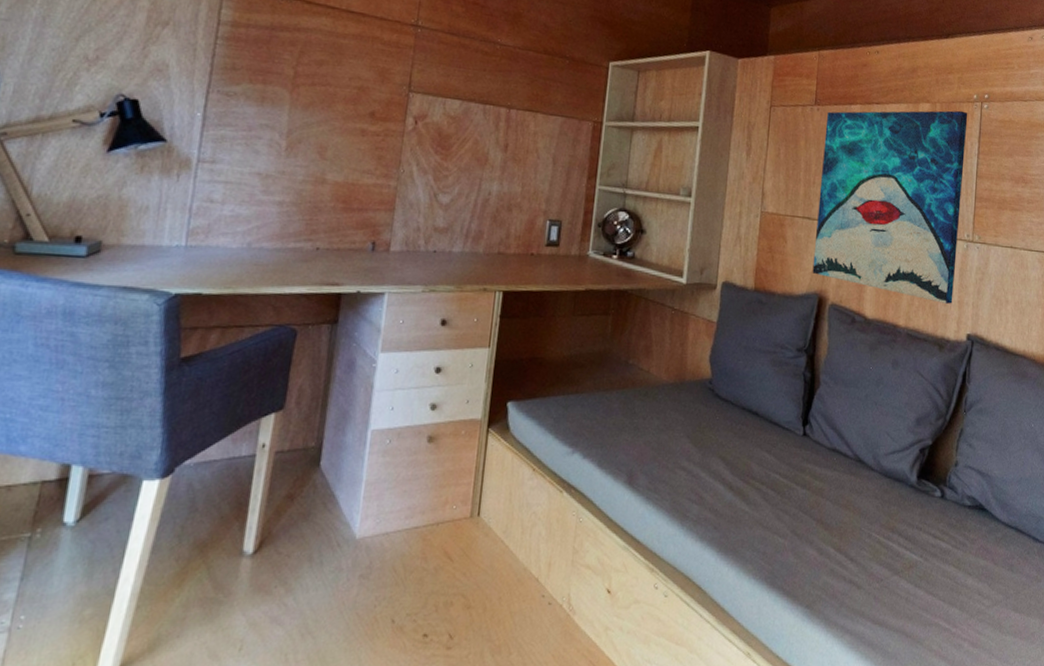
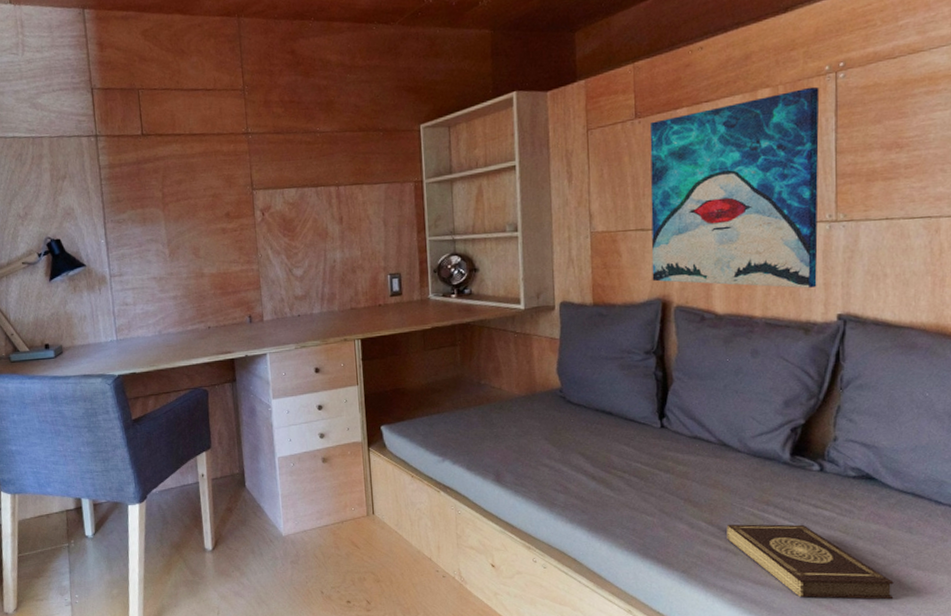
book: none [852,551,995,645] -> present [726,524,894,600]

